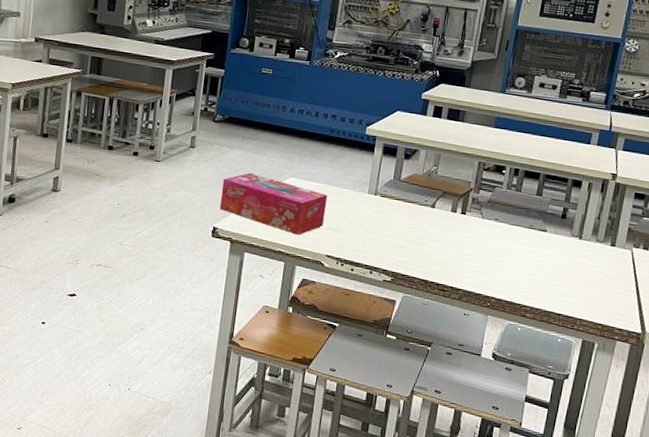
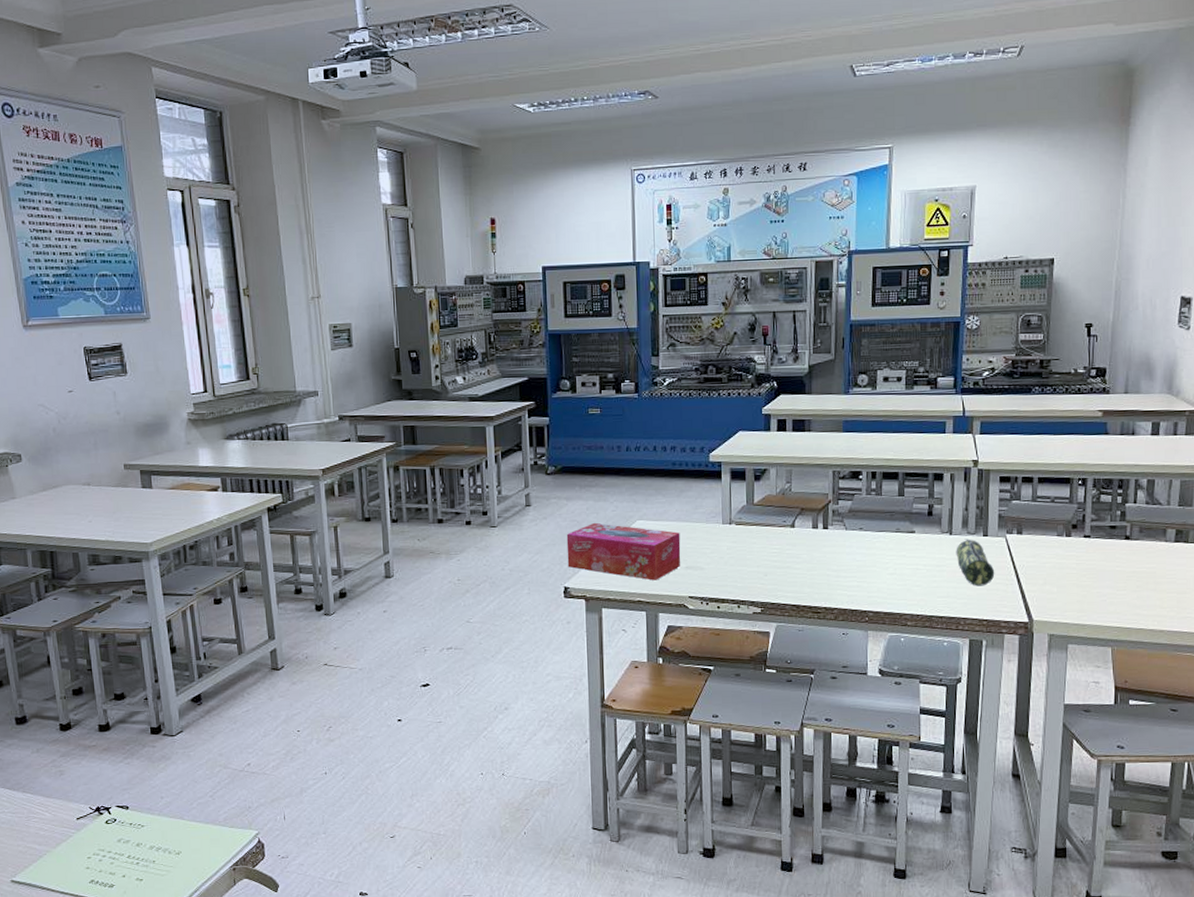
pencil case: none [582,245,617,292] -> present [956,538,995,586]

